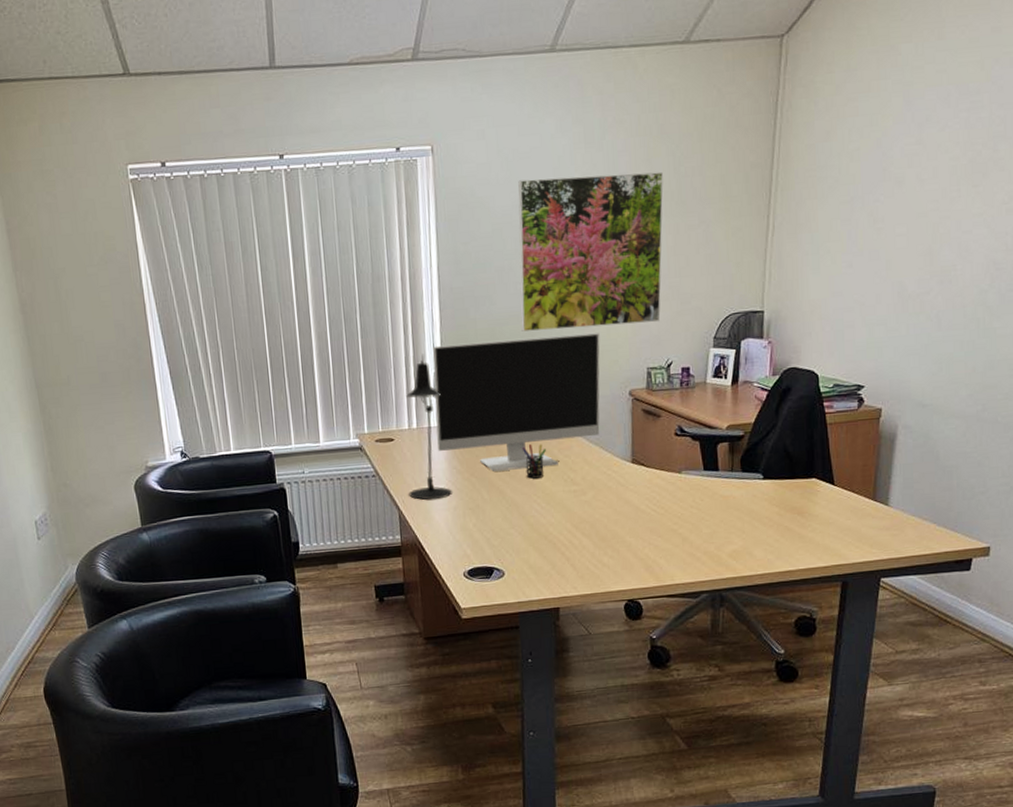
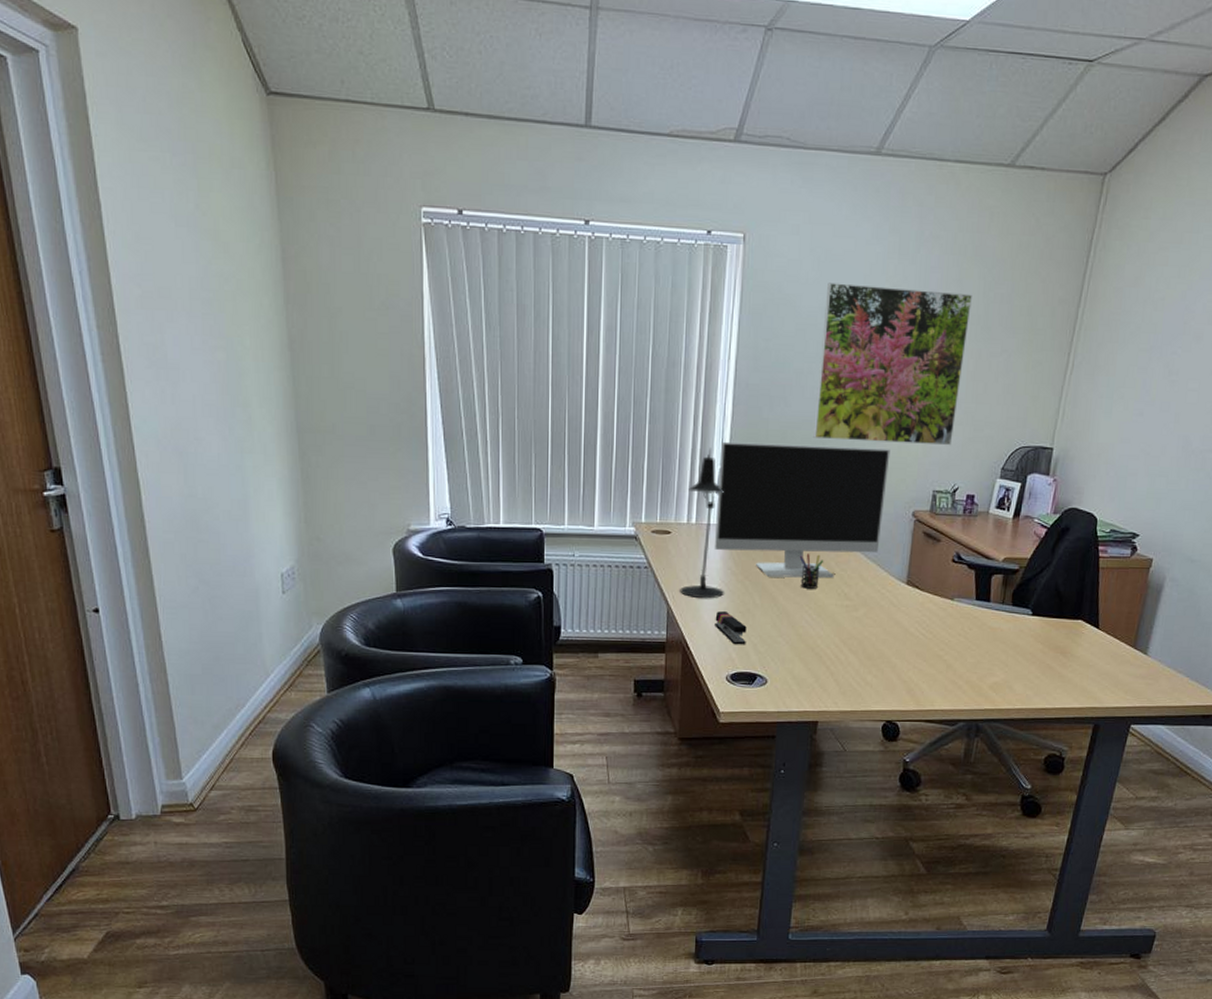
stapler: none [446,510,479,541] -> present [715,611,747,645]

